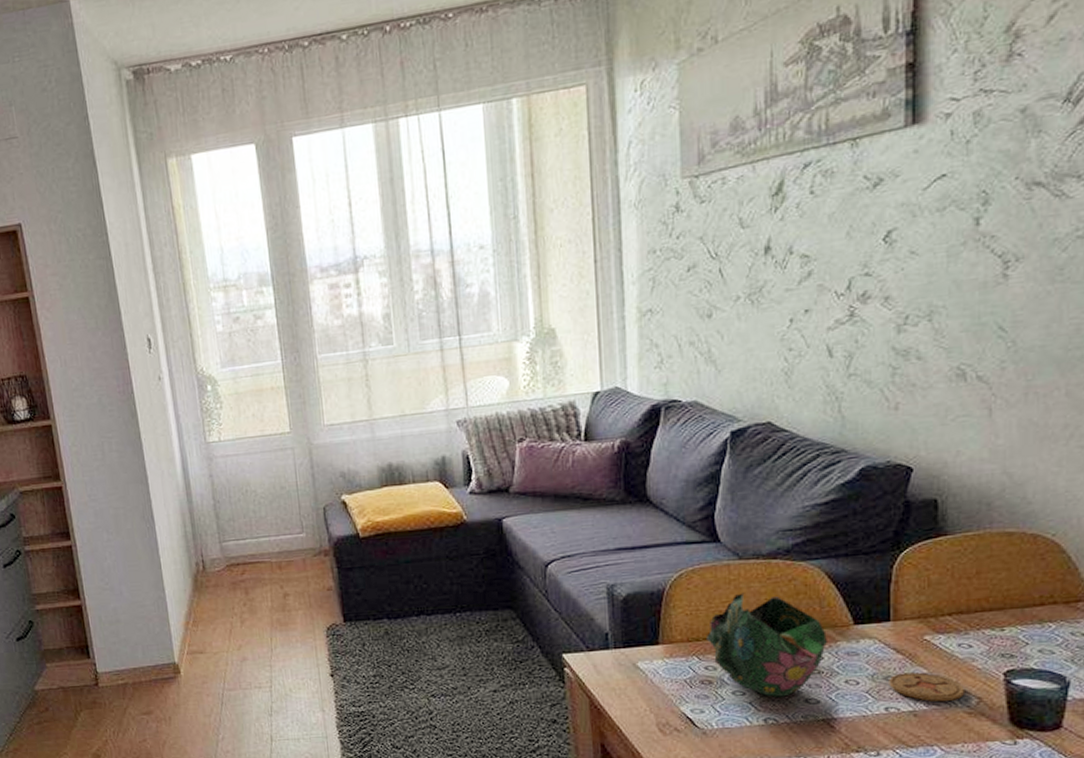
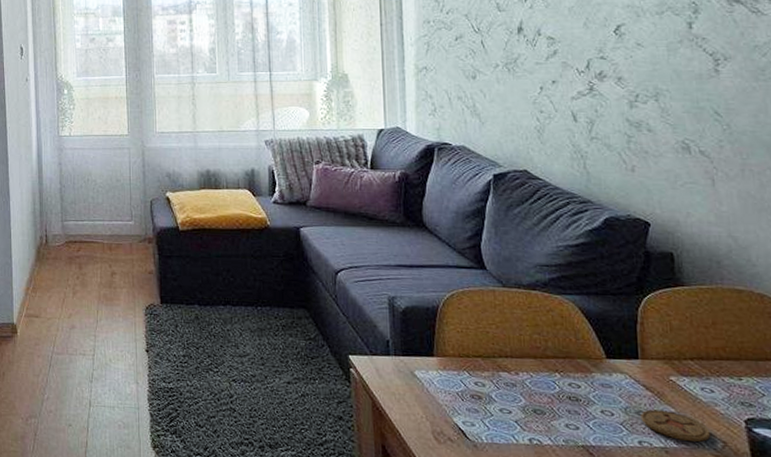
decorative bowl: present [707,592,827,697] -> none [476,317,583,420]

